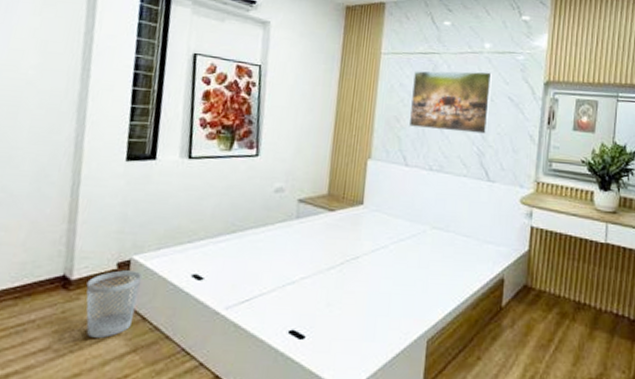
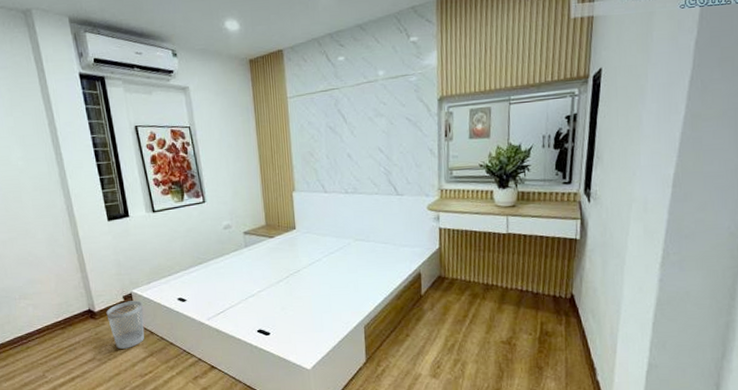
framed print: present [408,71,492,134] -> none [319,98,391,159]

